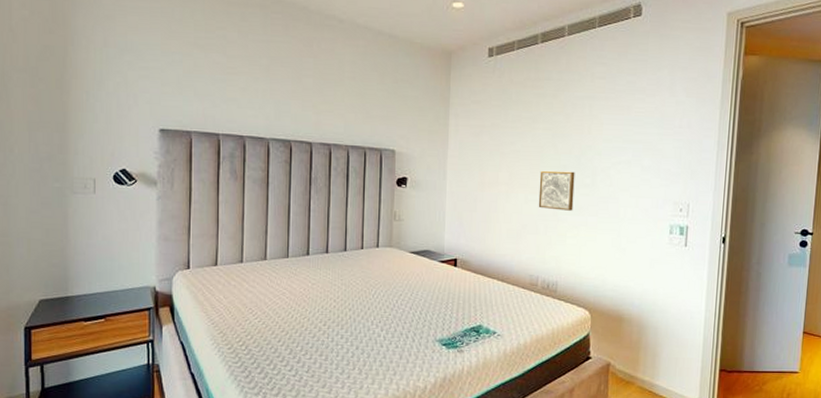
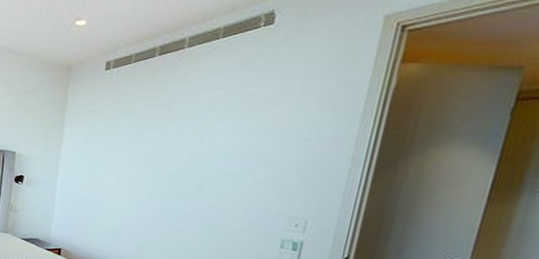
wall art: present [538,170,575,211] -> none [141,176,182,216]

